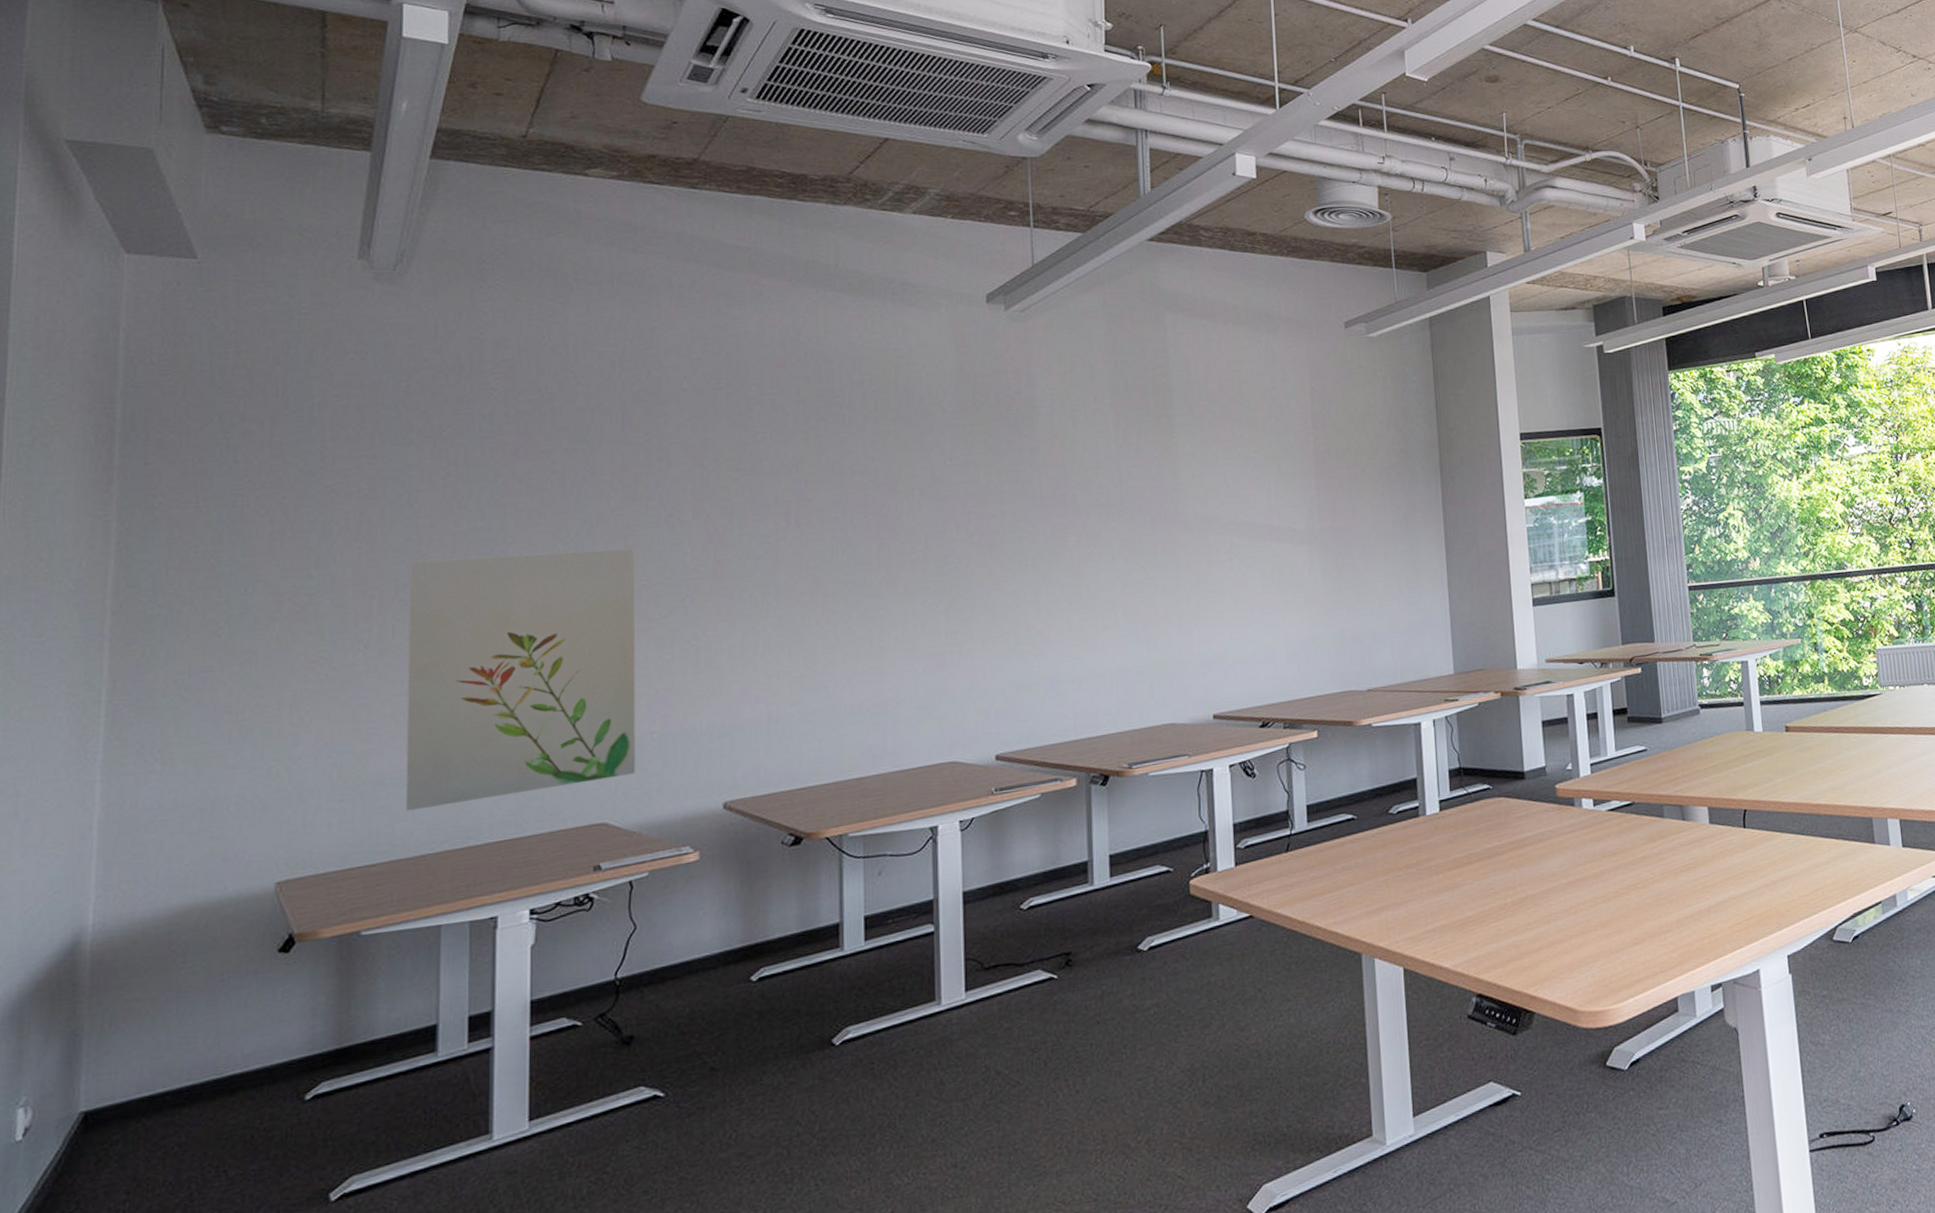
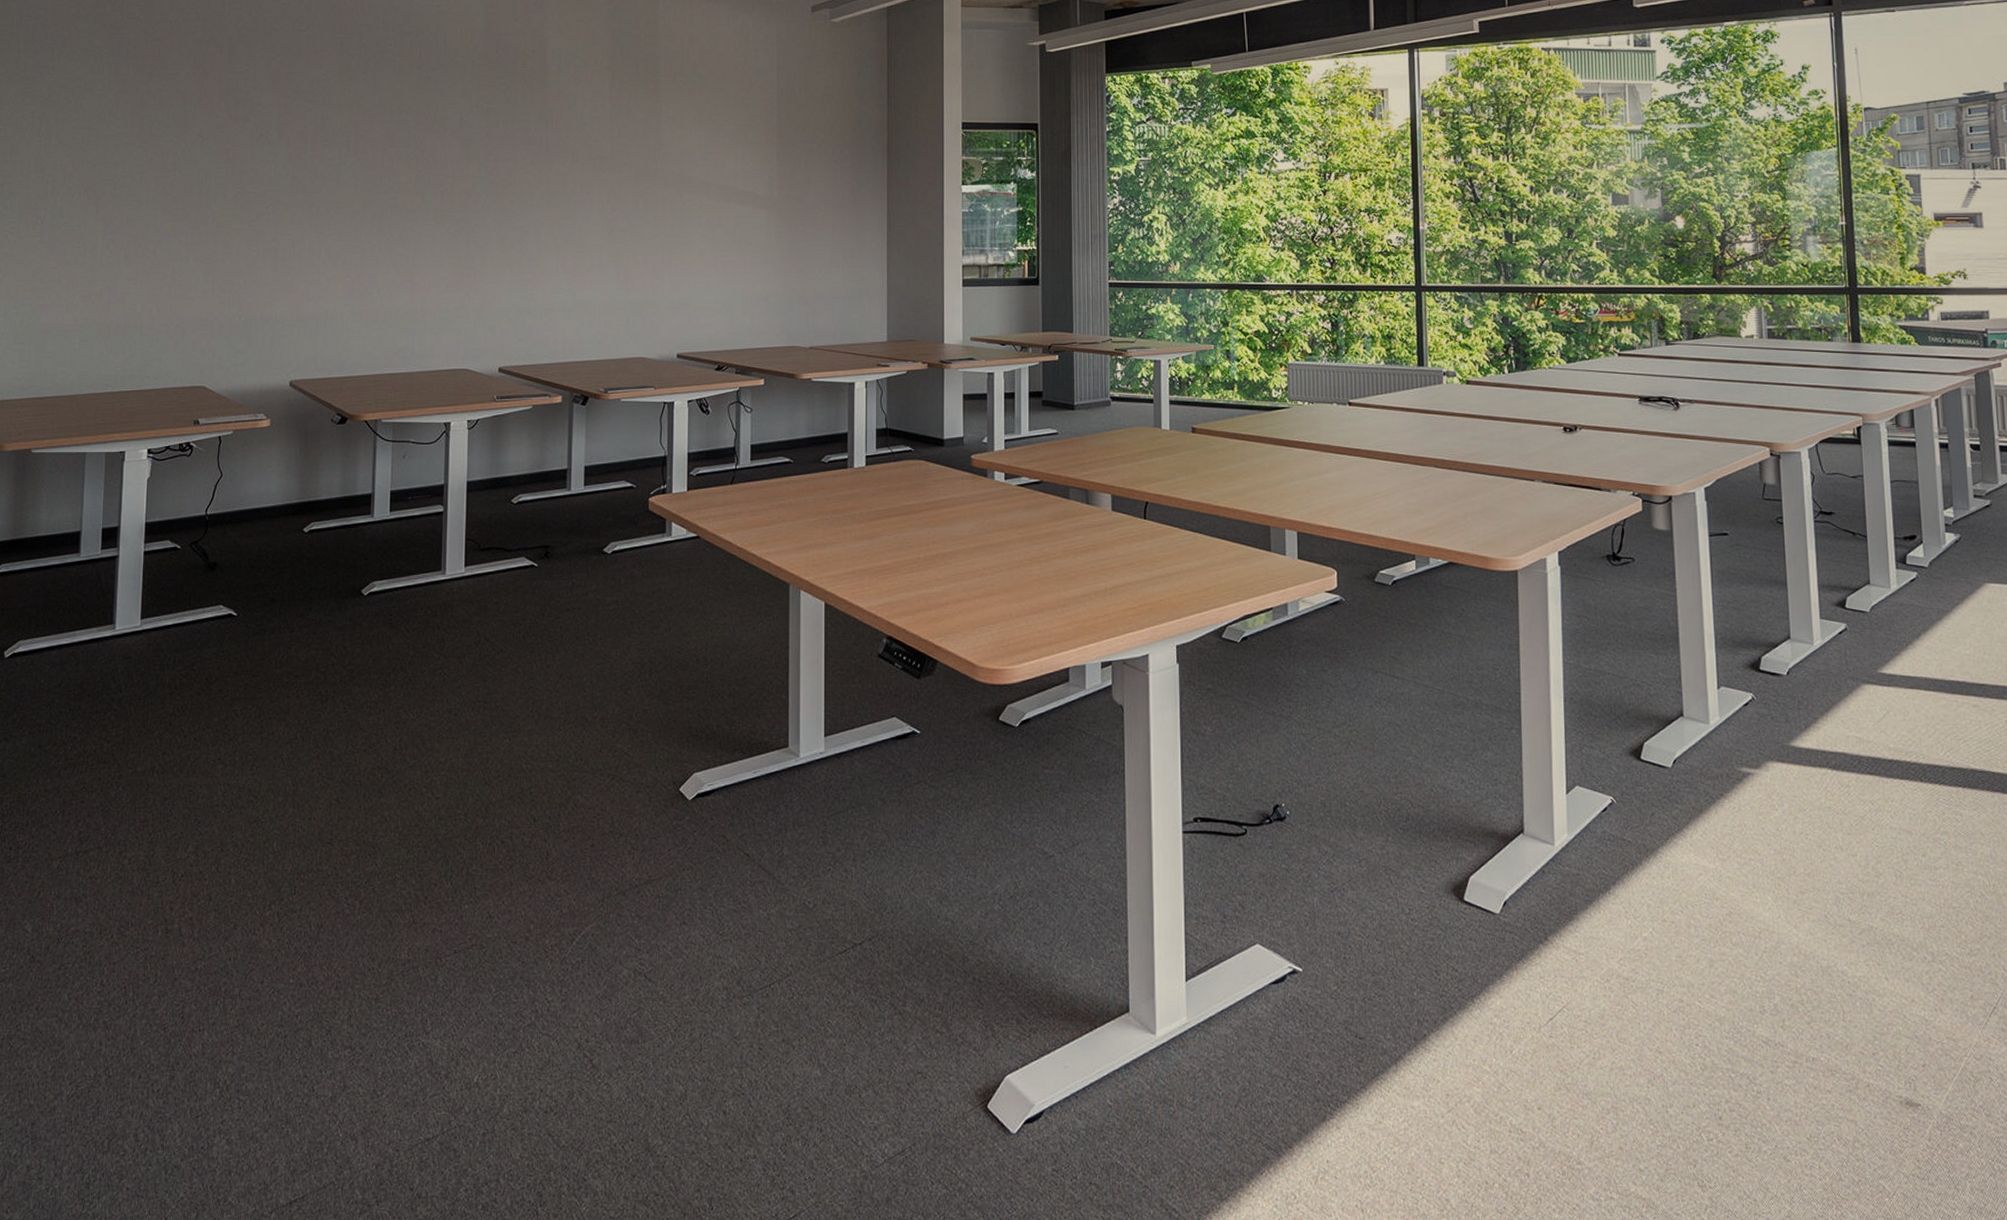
wall art: present [405,548,636,811] -> none [65,156,234,358]

